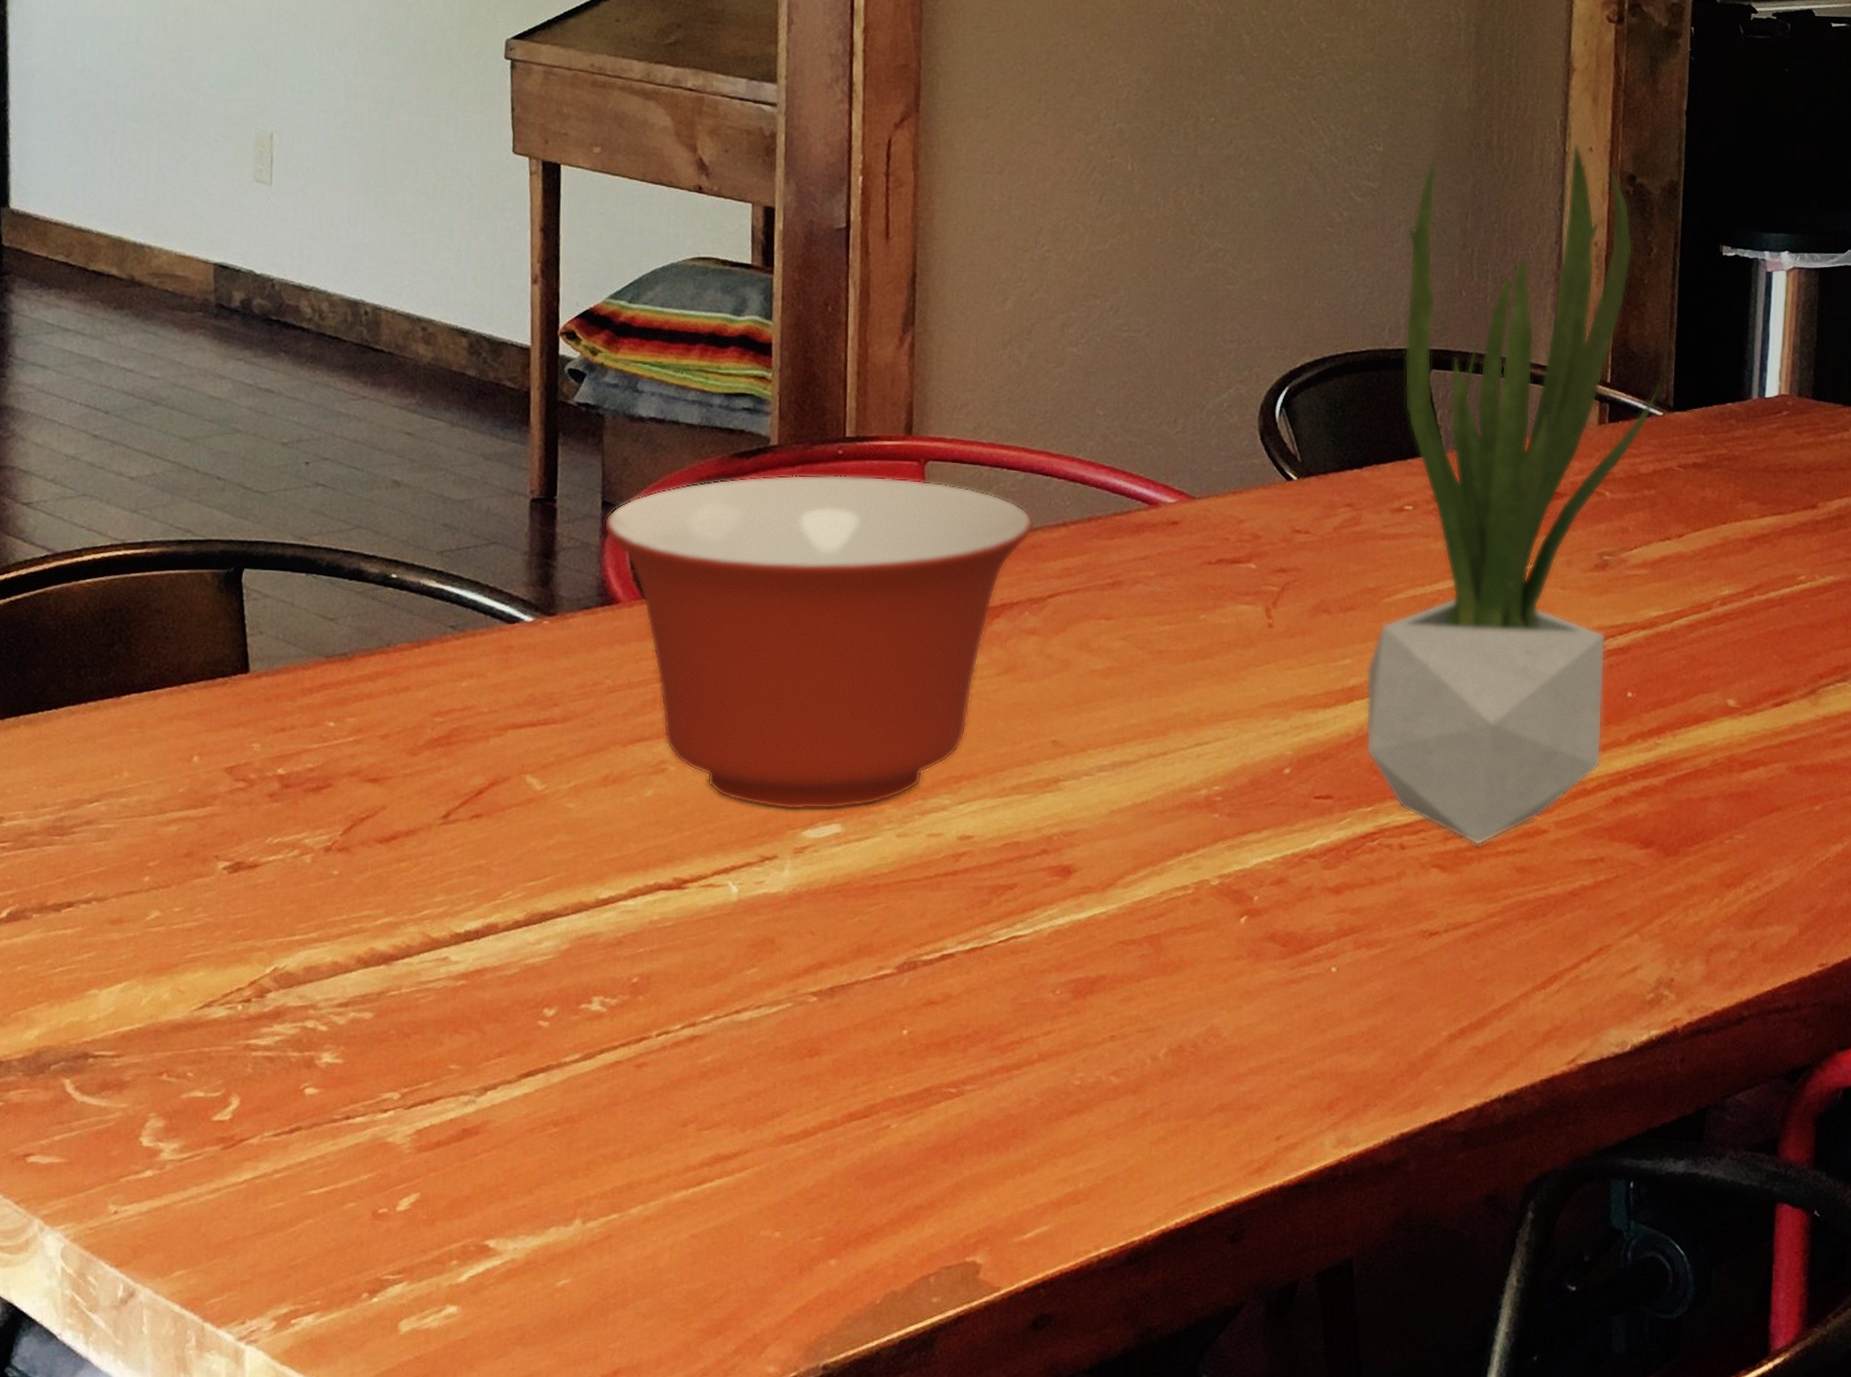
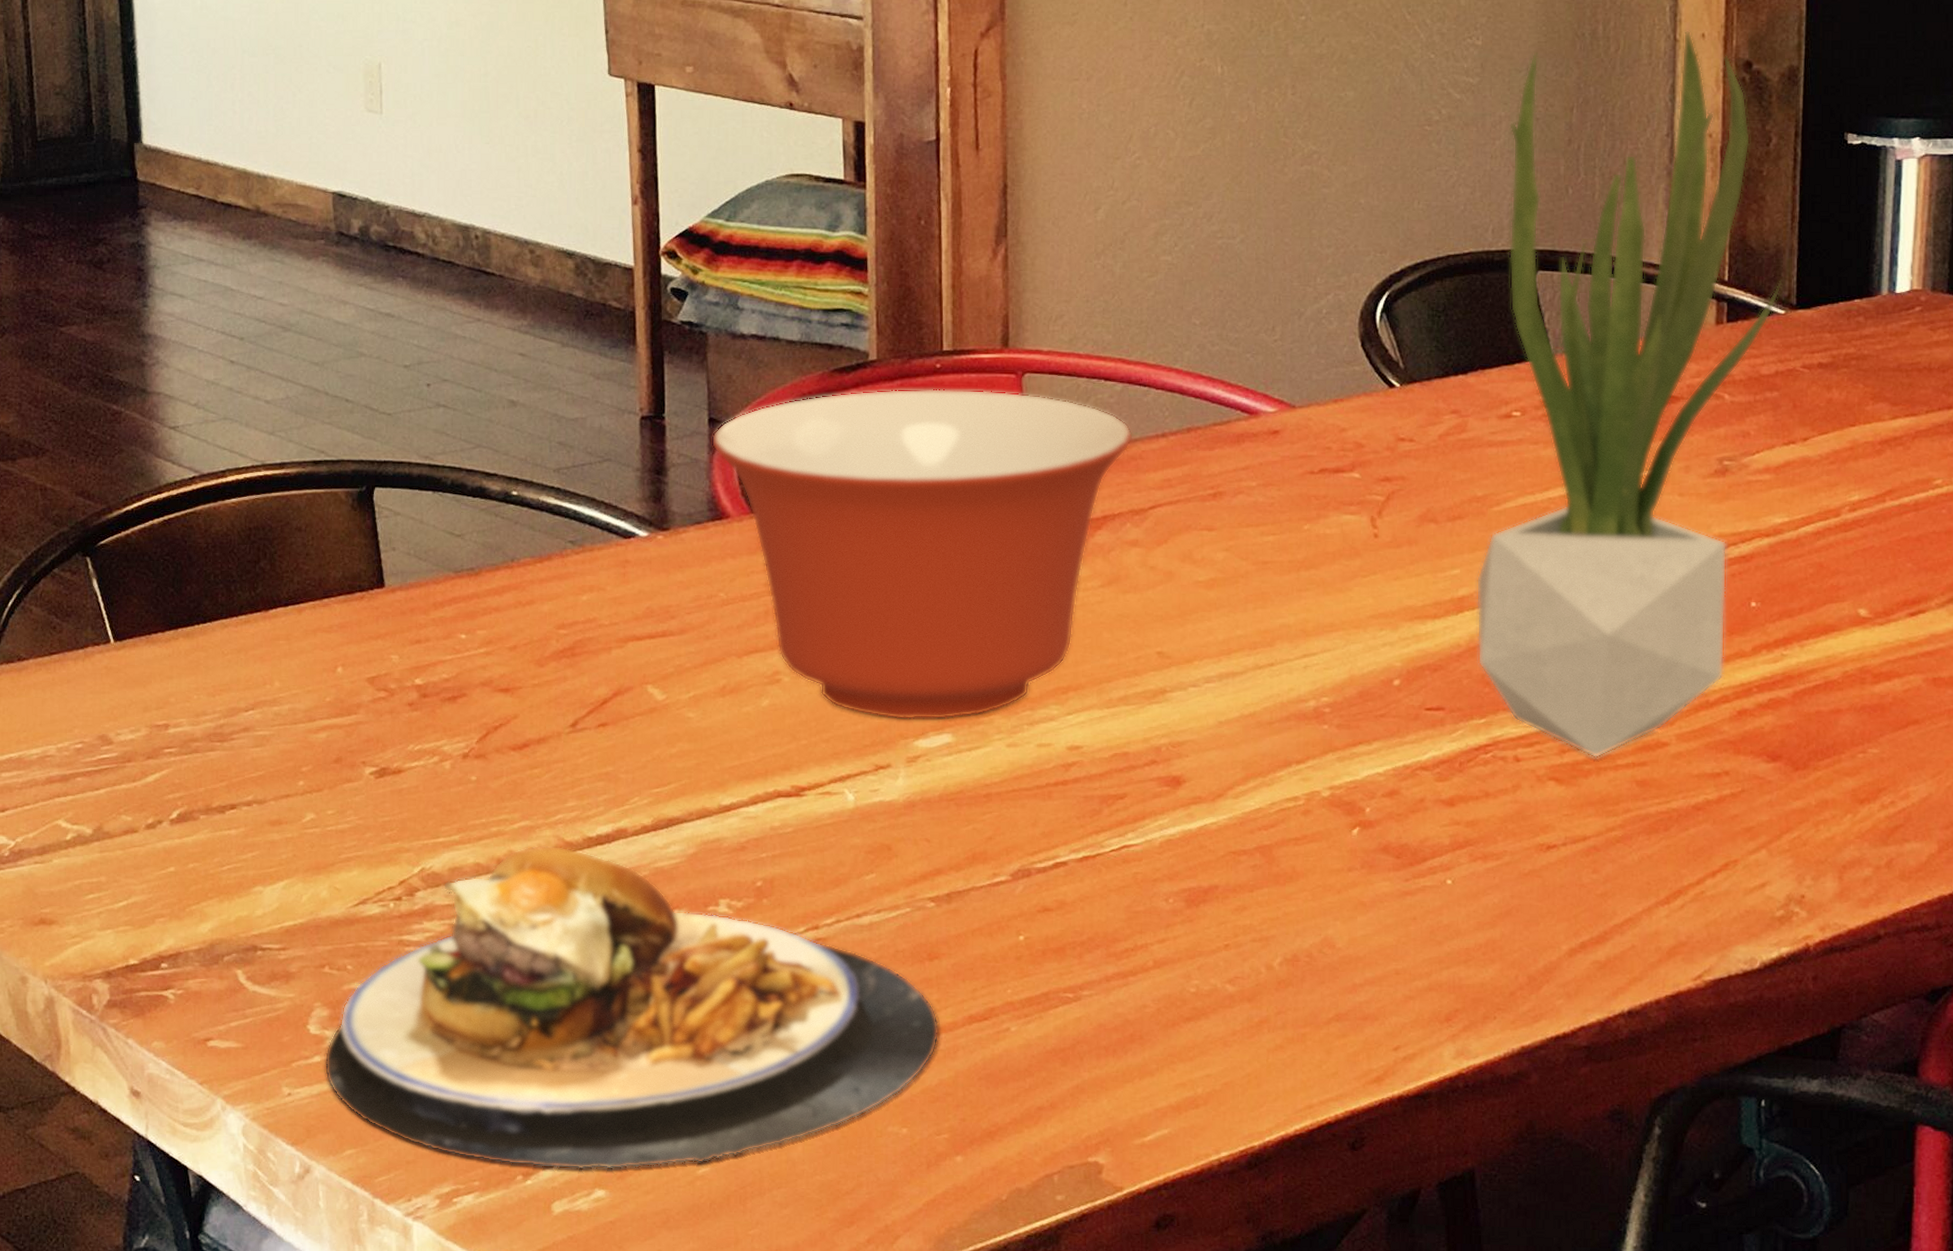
plate: none [156,942,818,1286] -> present [324,845,940,1171]

